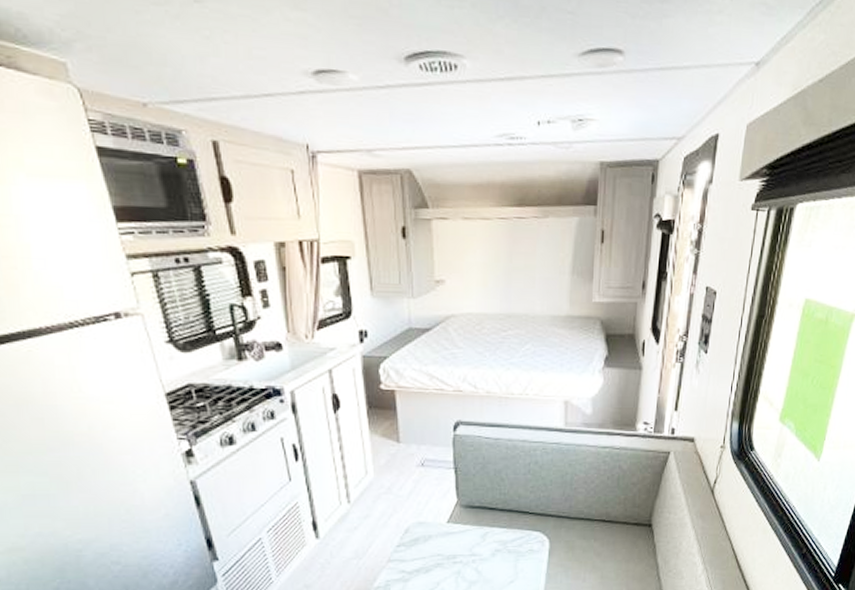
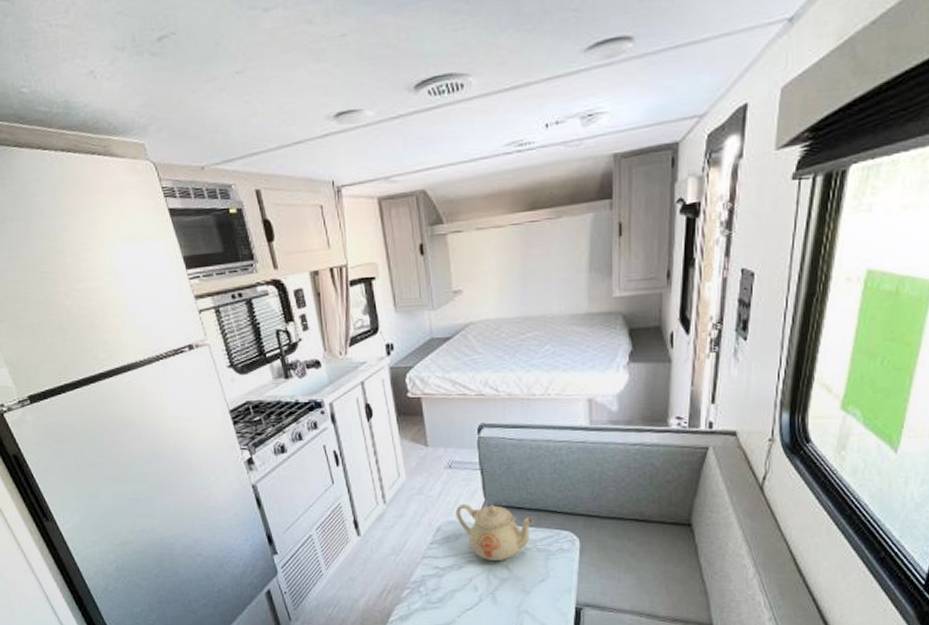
teapot: none [426,503,506,563] -> present [455,503,535,560]

